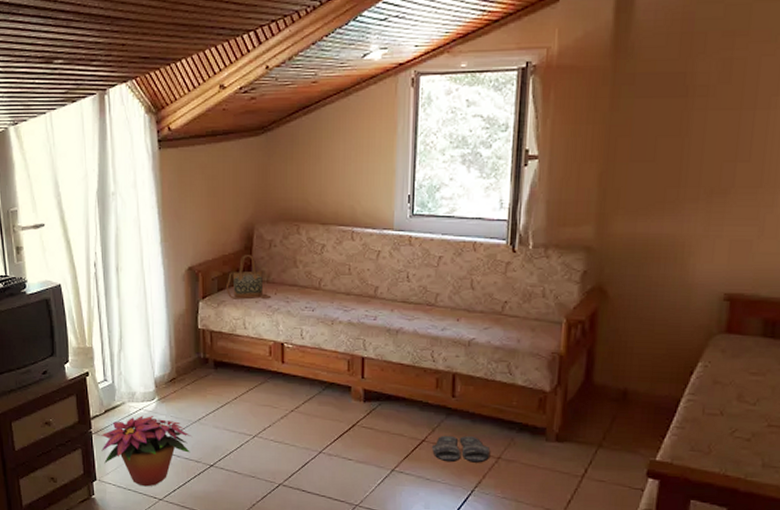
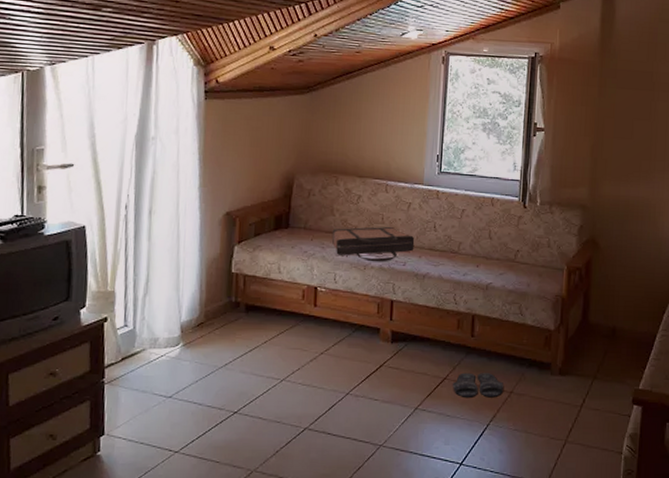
flower arrangement: present [101,415,193,487] -> none [114,362,217,439]
handbag: present [225,255,272,300] -> none [262,202,308,245]
shopping bag: none [296,277,386,317] -> present [331,226,415,262]

